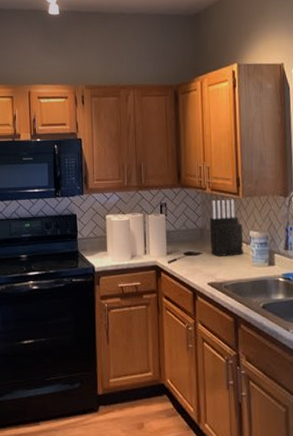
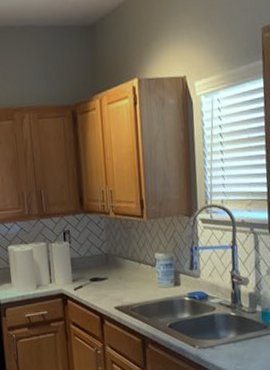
knife block: present [210,199,243,256] -> none [114,222,149,280]

